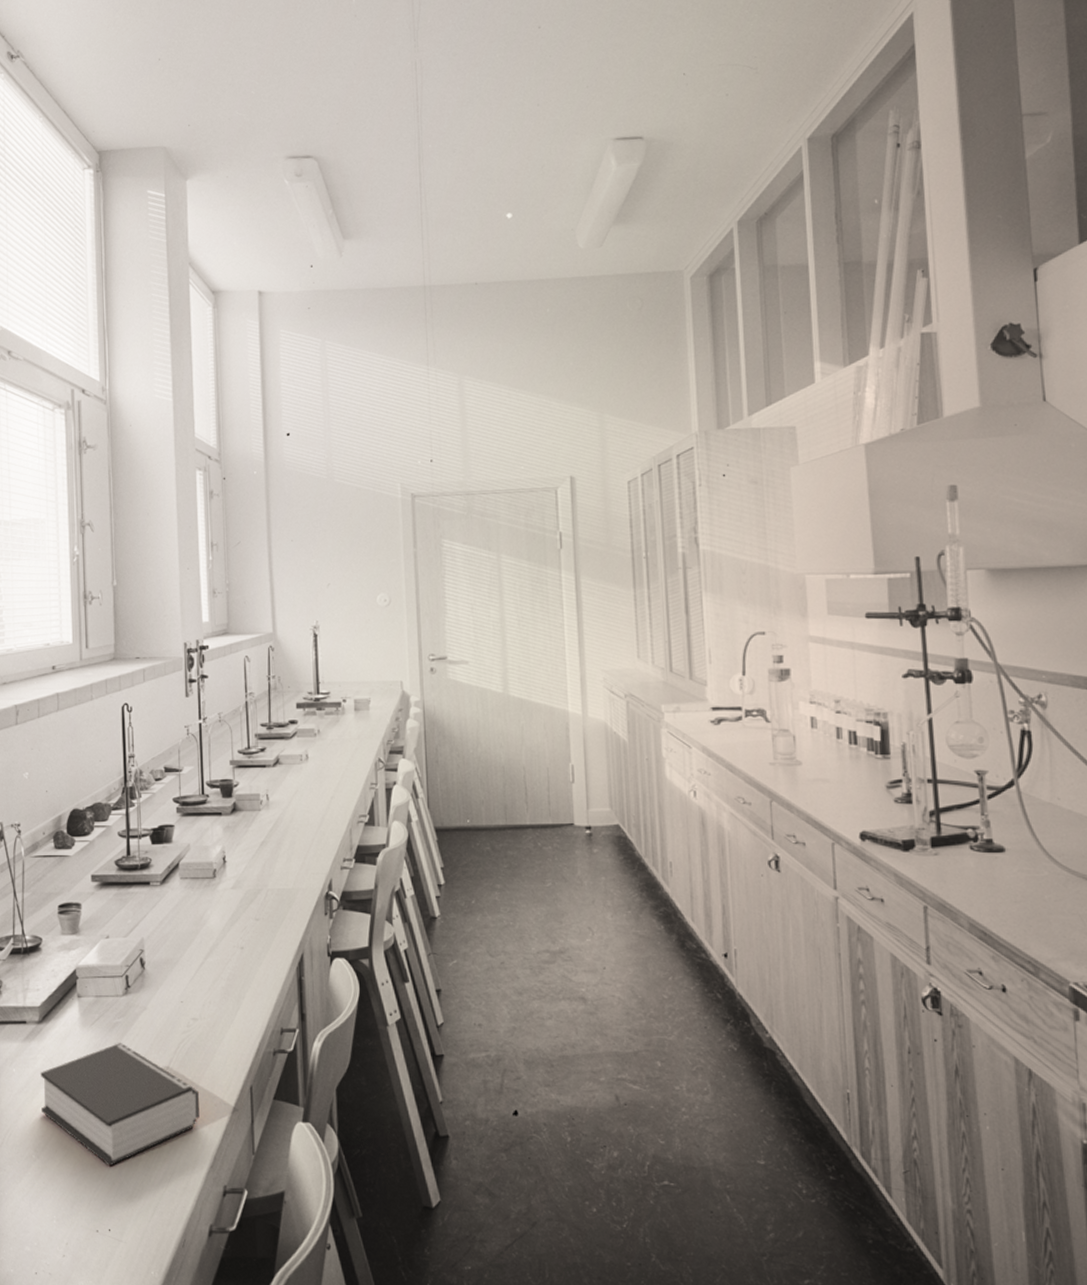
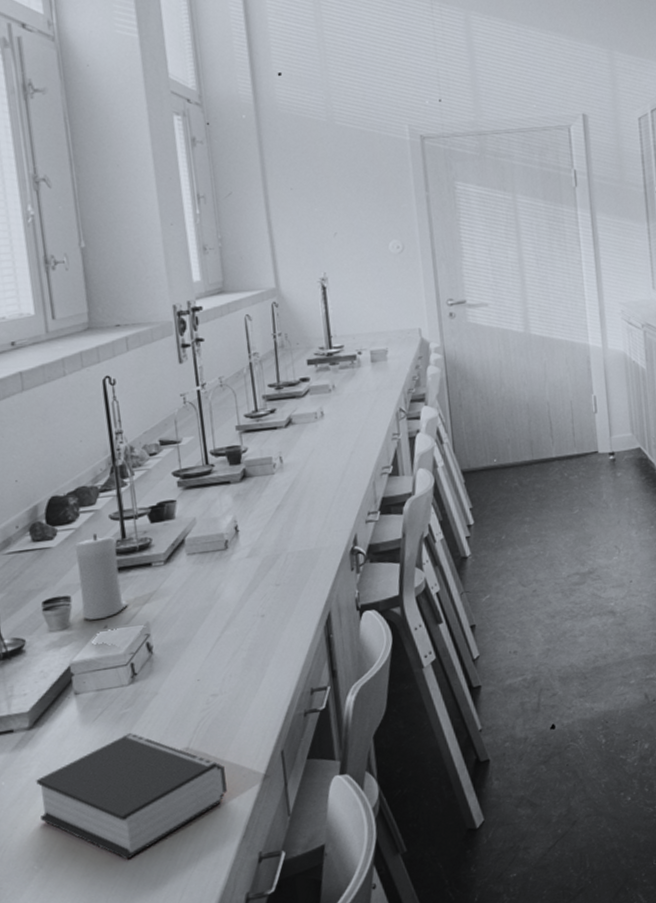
candle: none [88,848,128,930] -> present [74,534,128,621]

